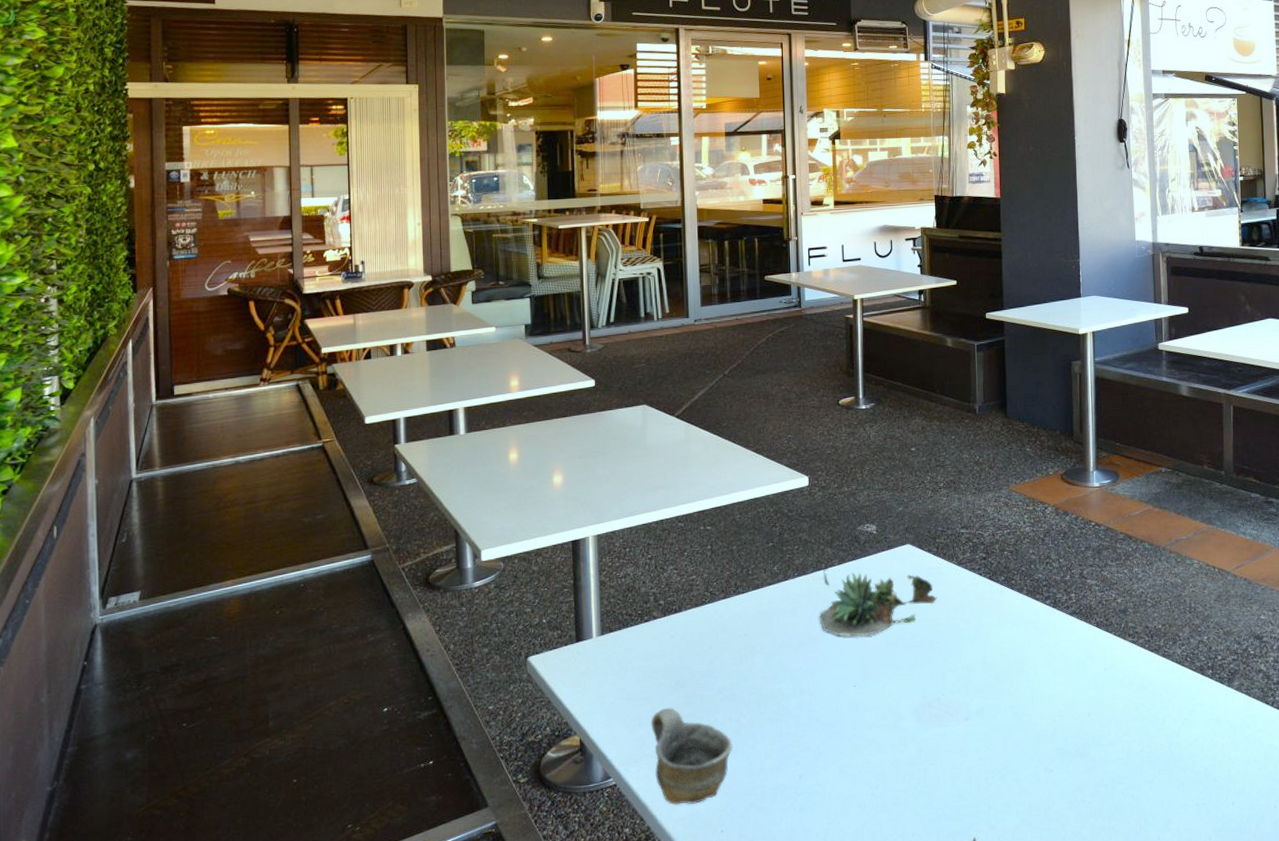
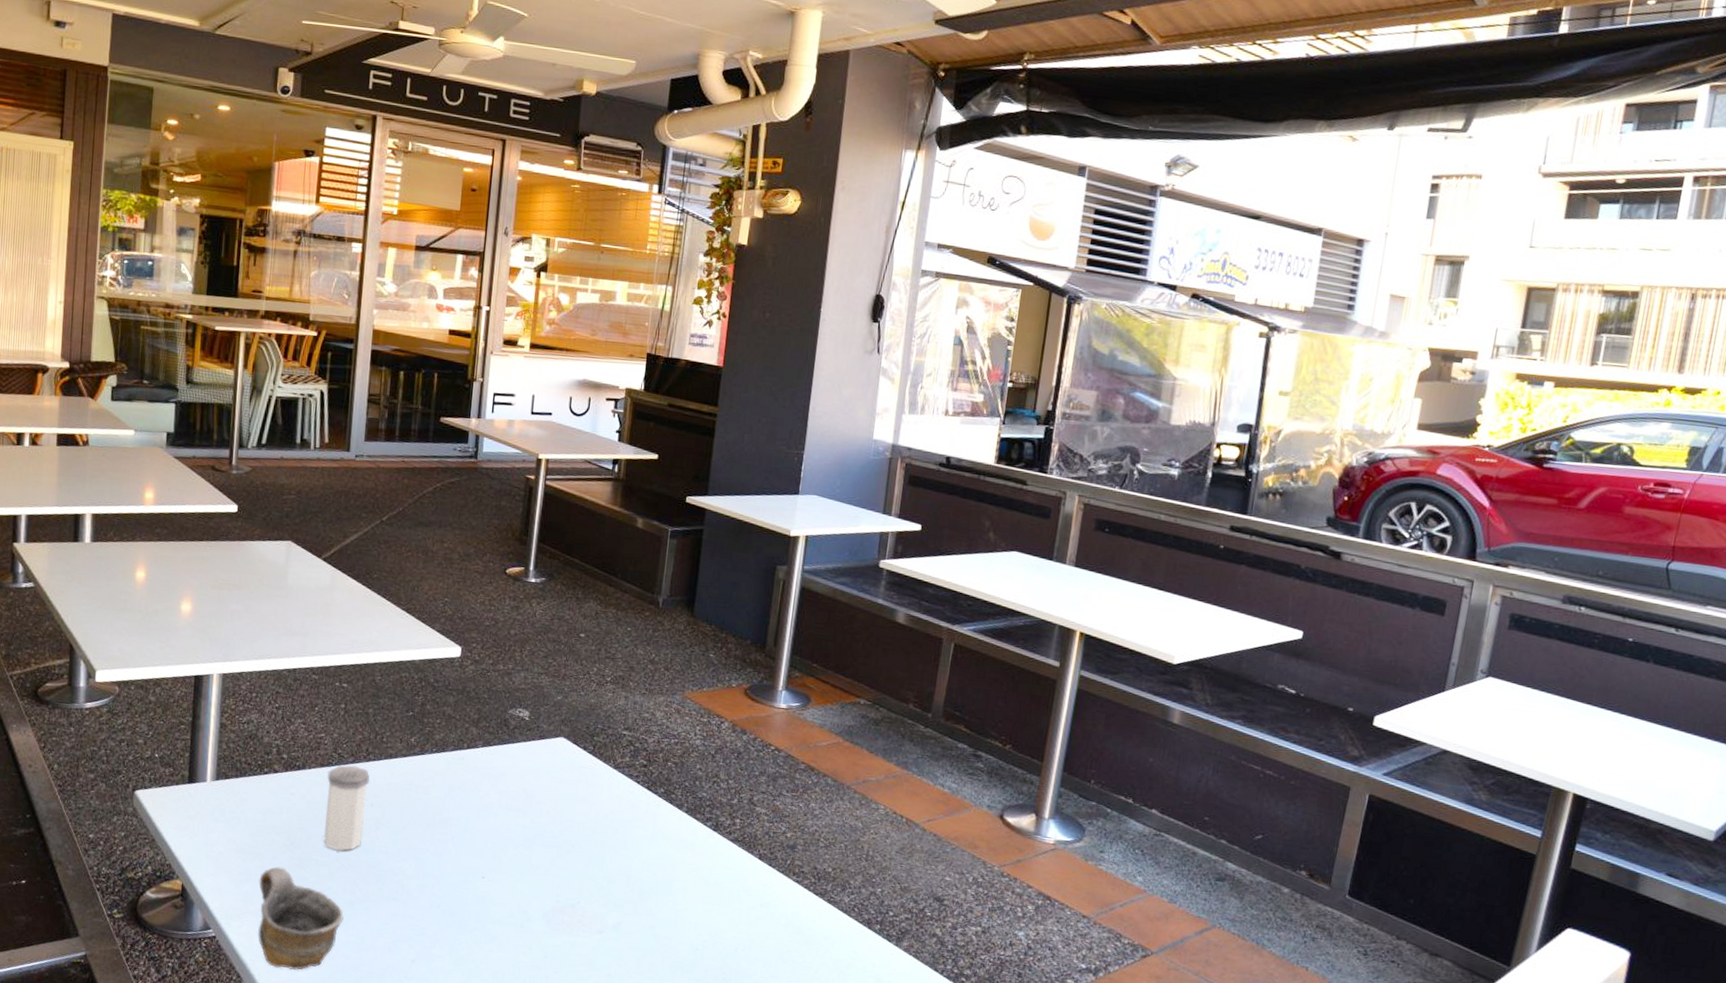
salt shaker: none [702,600,741,683] -> present [323,765,370,851]
succulent plant: present [819,565,937,637] -> none [453,745,586,827]

